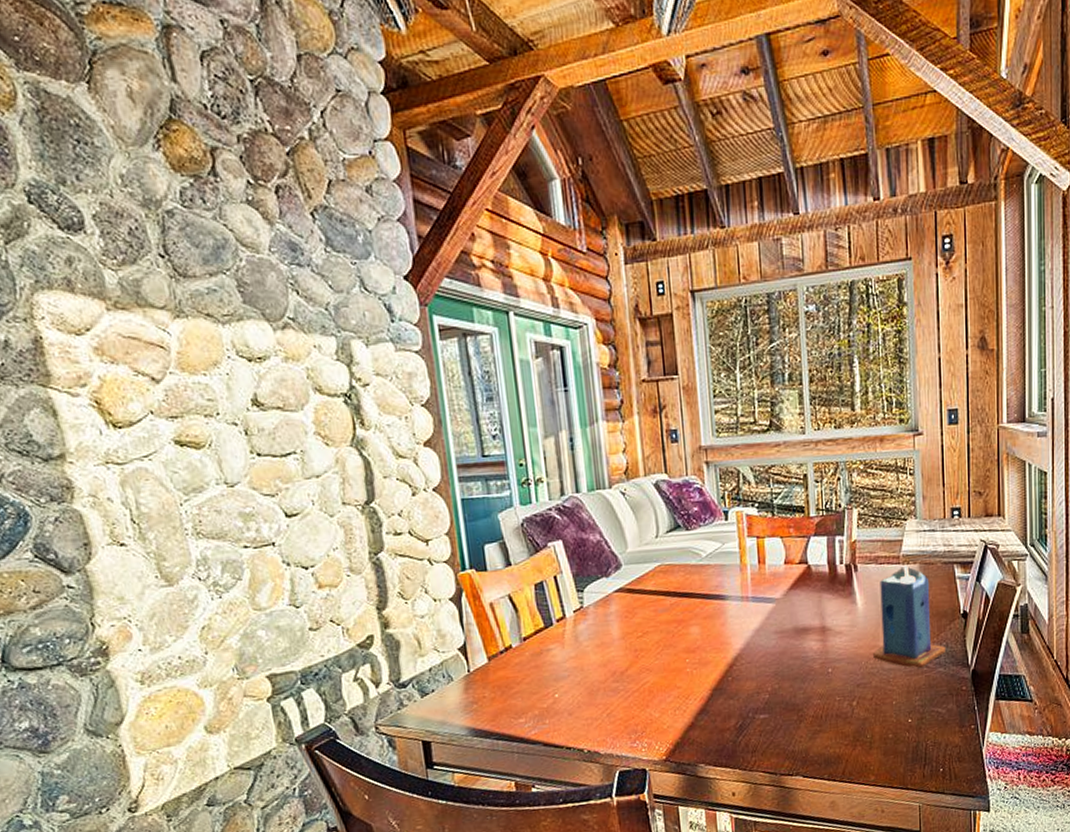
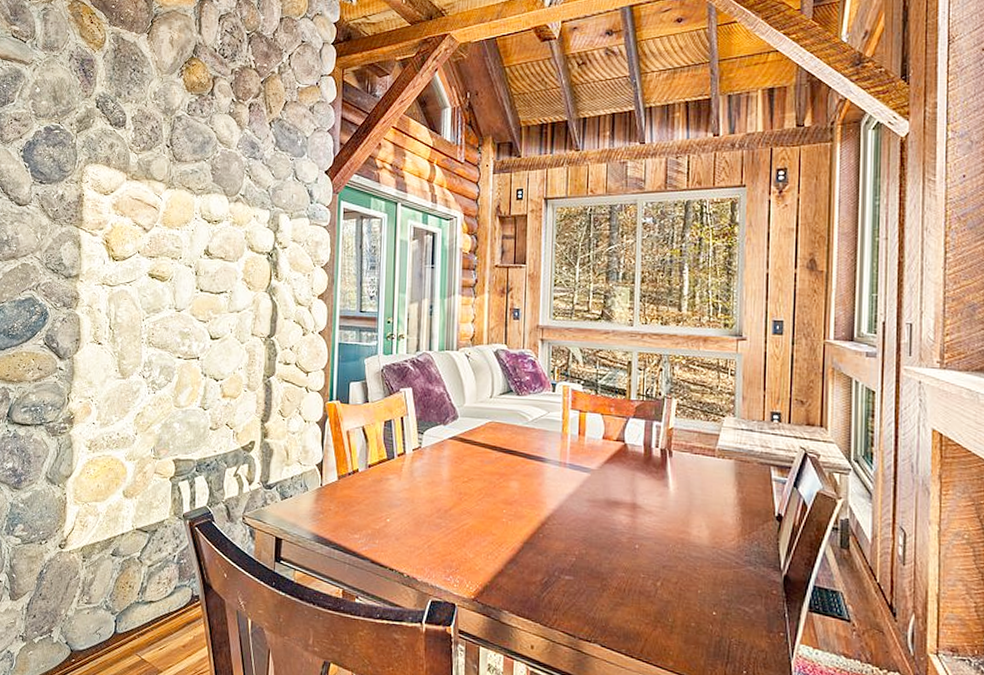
candle: present [873,565,946,668] -> none [681,459,757,562]

